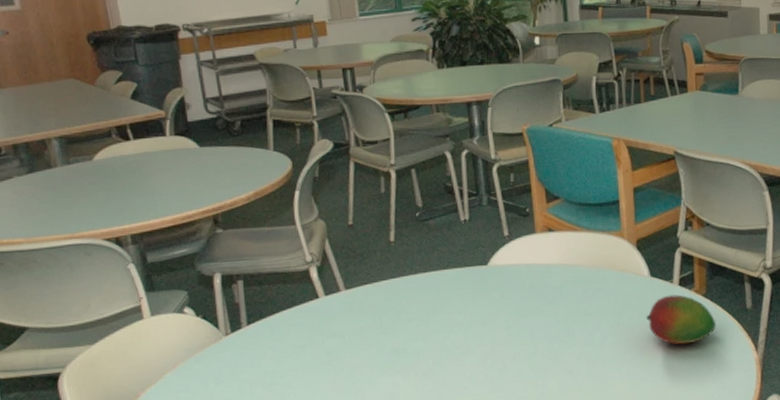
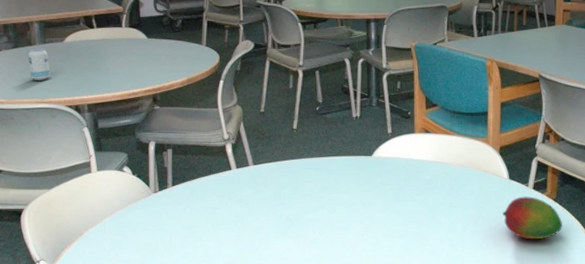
beverage can: none [47,170,80,211] -> present [28,48,50,81]

